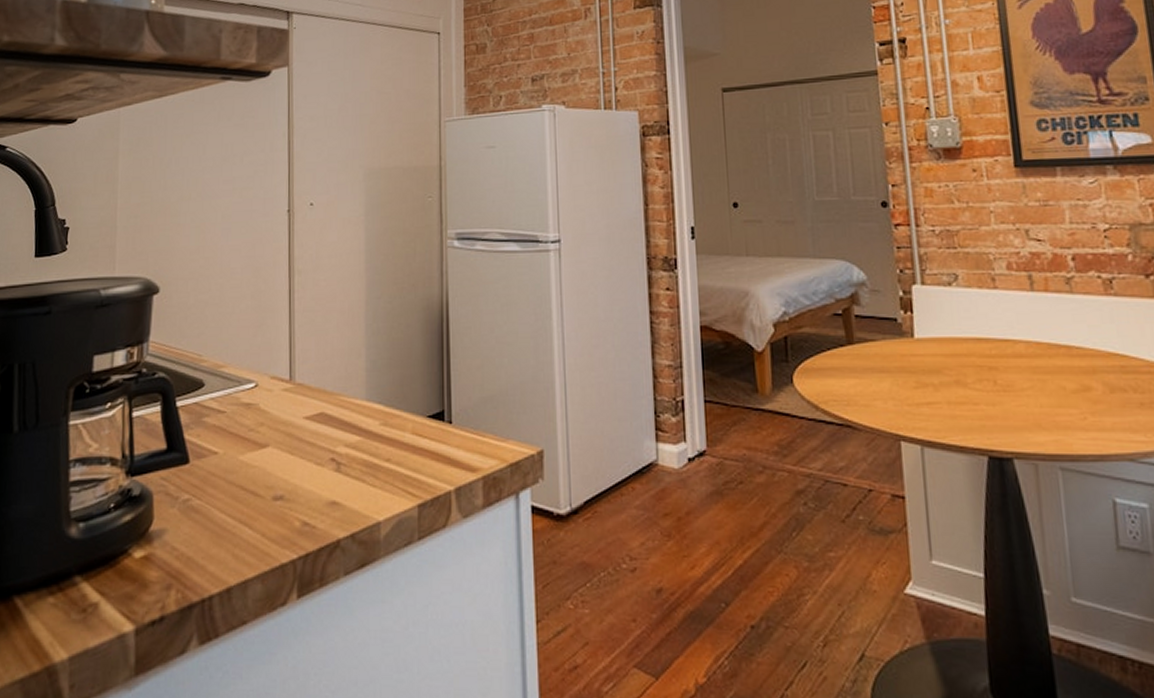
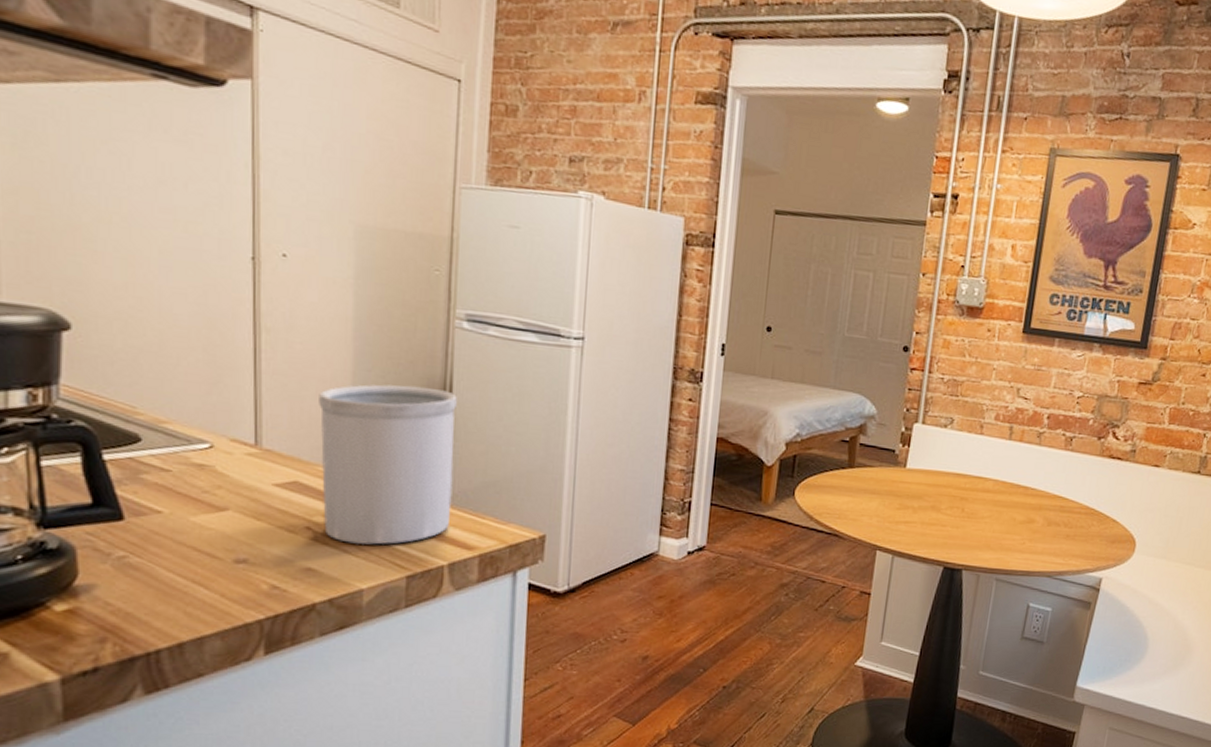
utensil holder: none [339,307,455,473] -> present [319,384,457,545]

